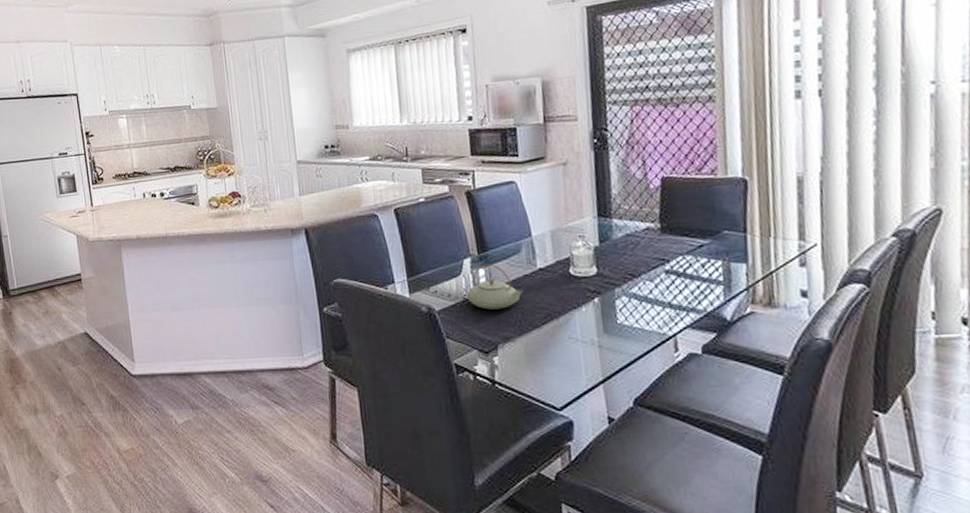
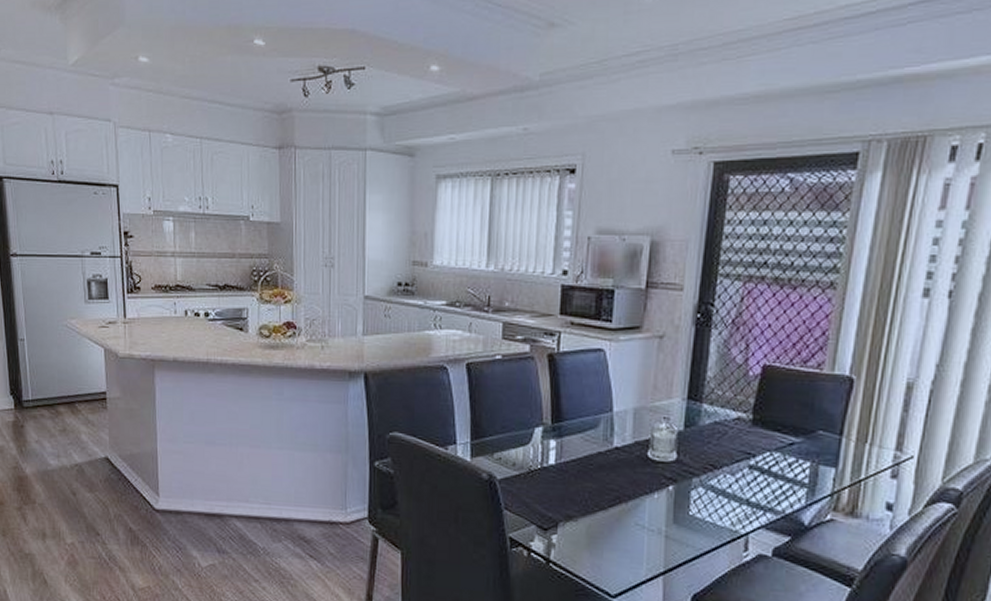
teapot: present [465,263,524,310] -> none [532,435,595,486]

